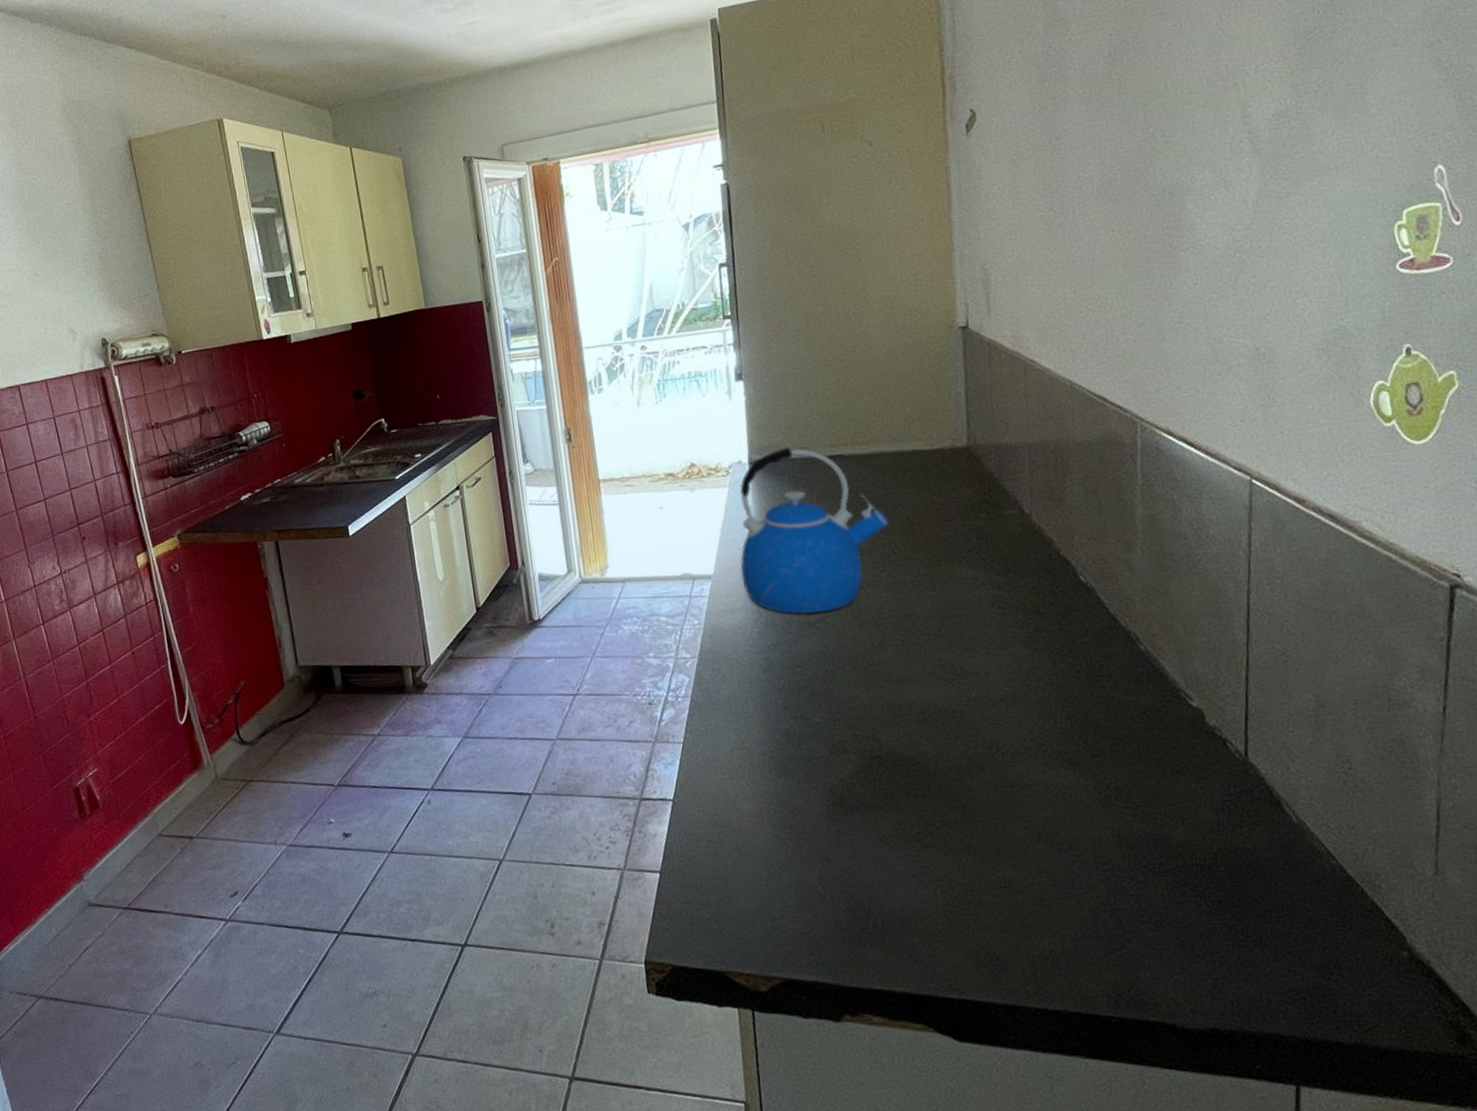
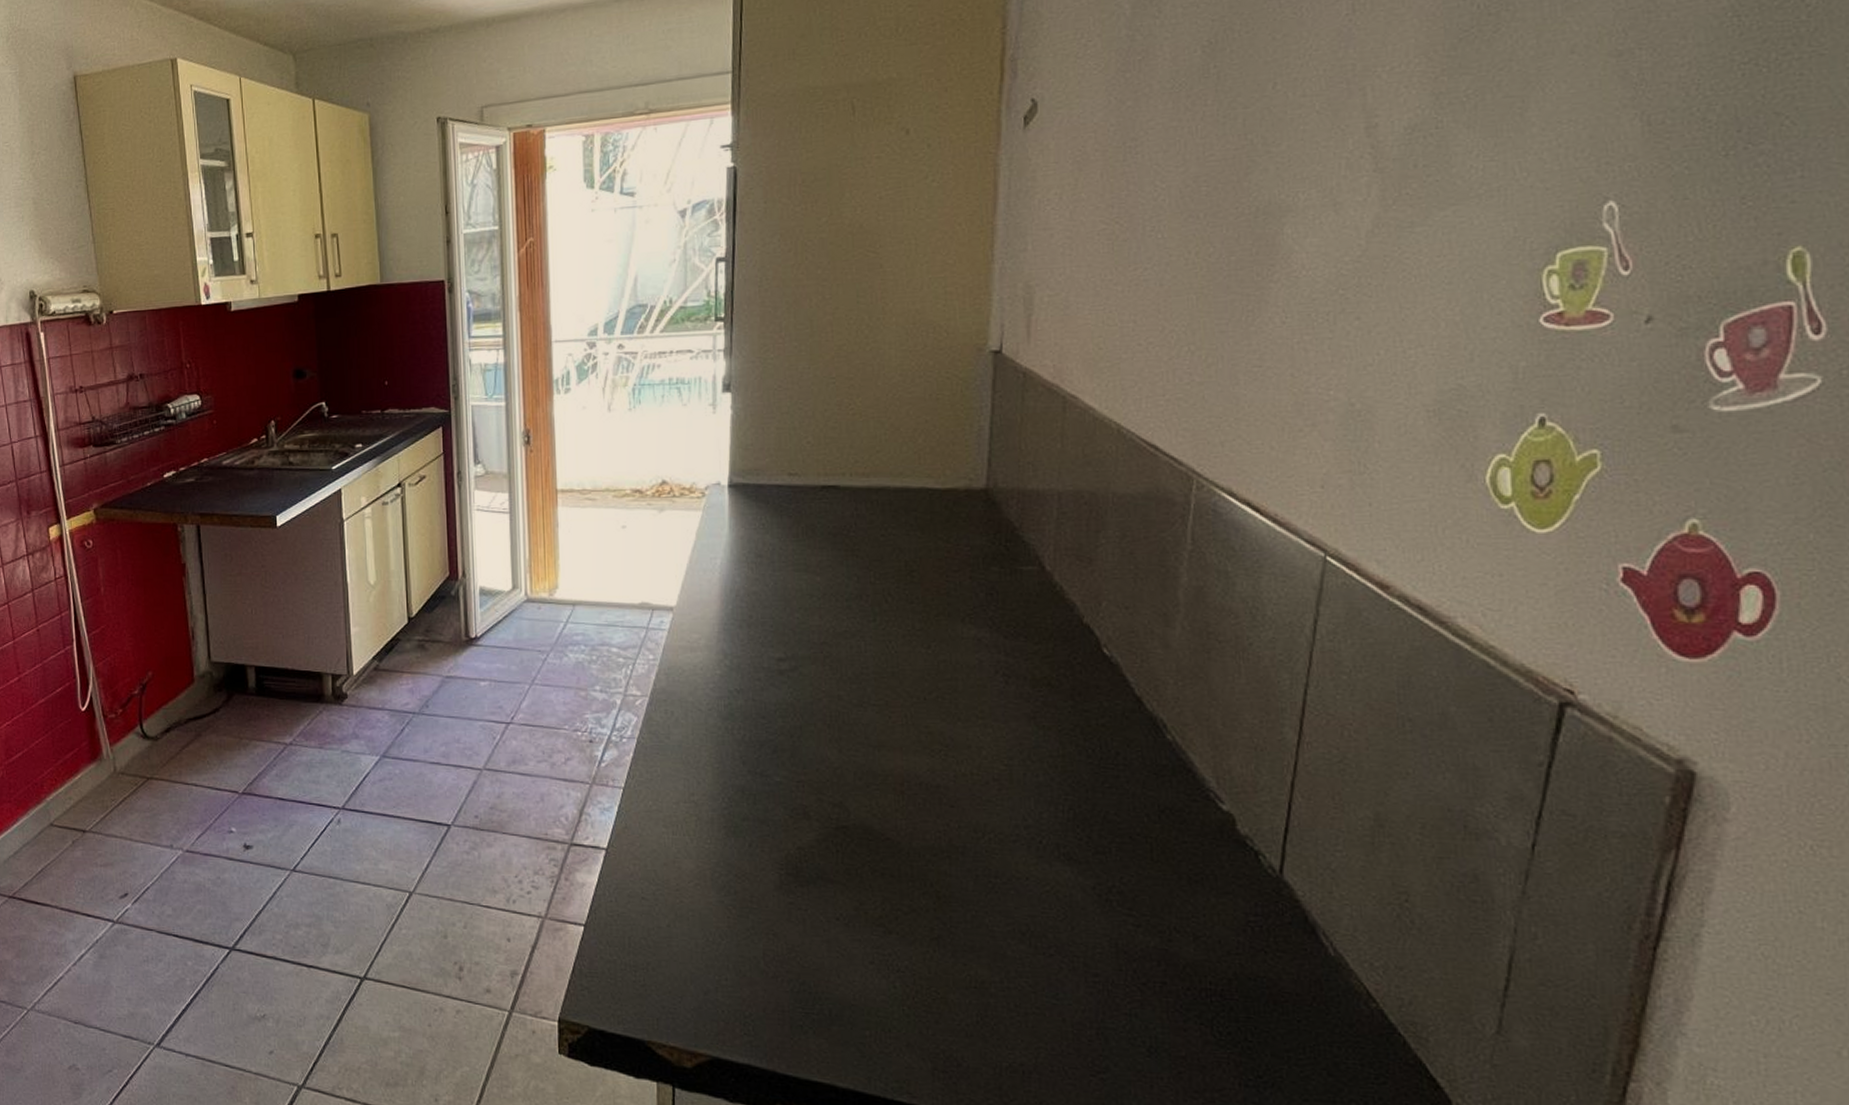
kettle: present [740,447,890,615] -> none [707,471,885,661]

